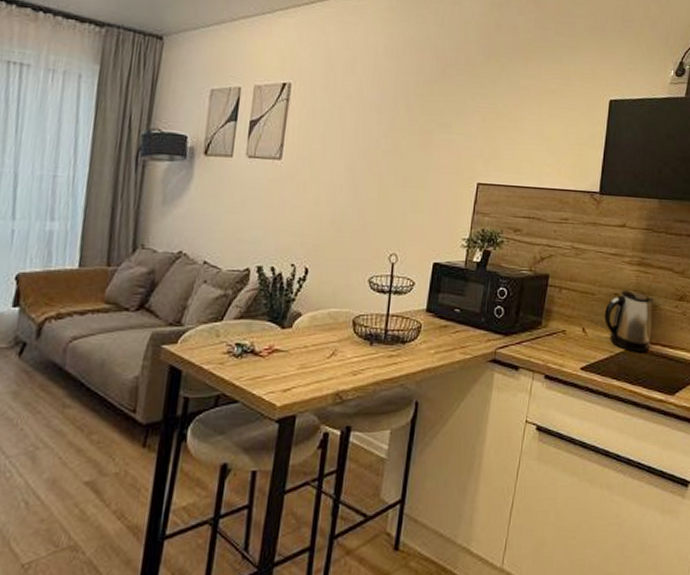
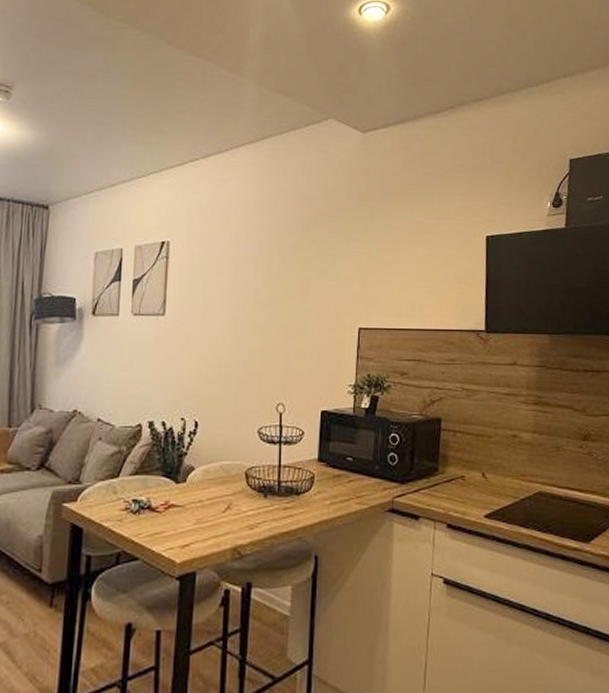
kettle: present [604,290,654,355] -> none [503,431,558,500]

